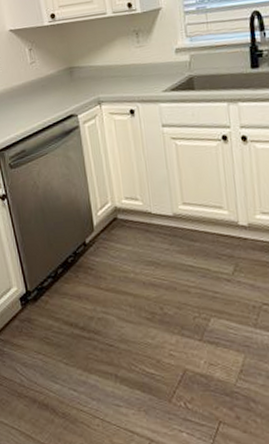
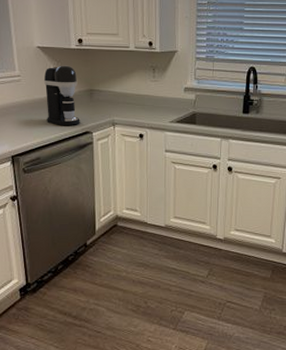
coffee maker: none [20,44,63,112] -> present [44,65,80,126]

